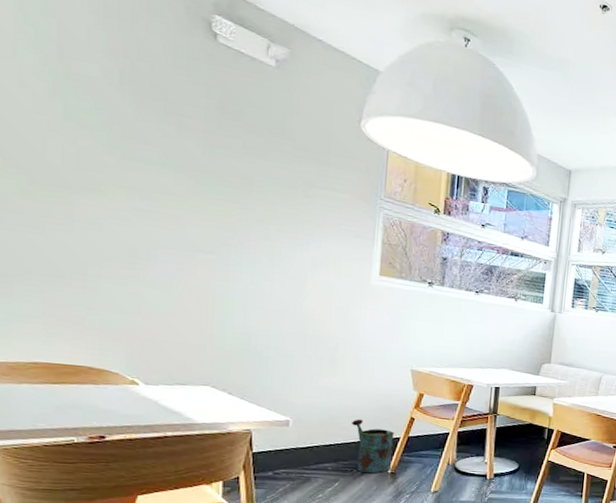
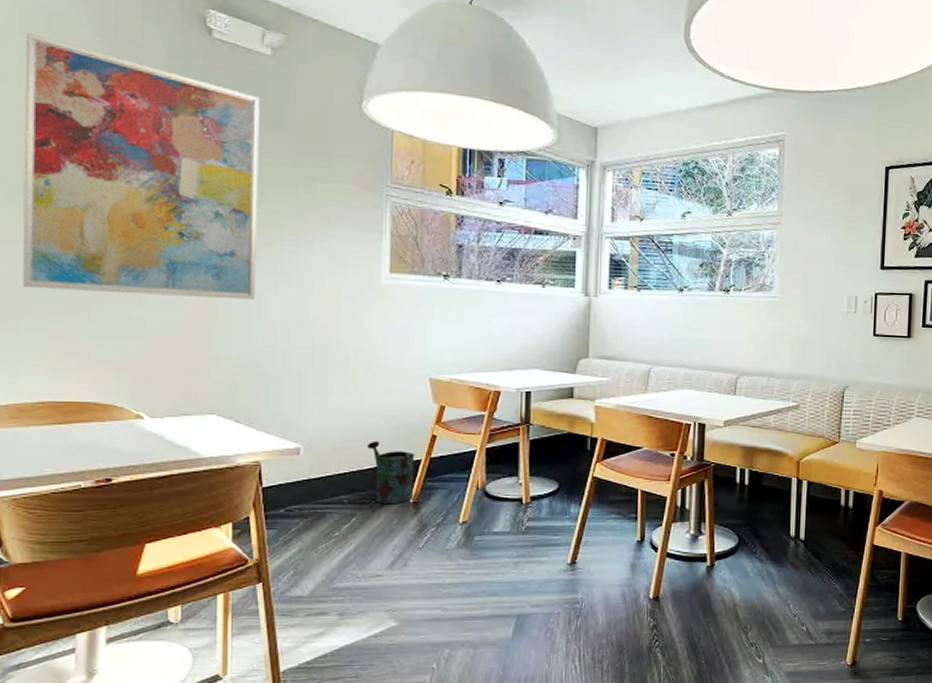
wall art: none [16,9,263,288] -> present [23,32,260,300]

